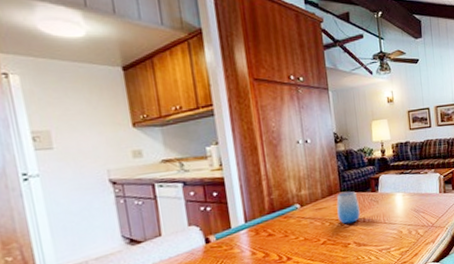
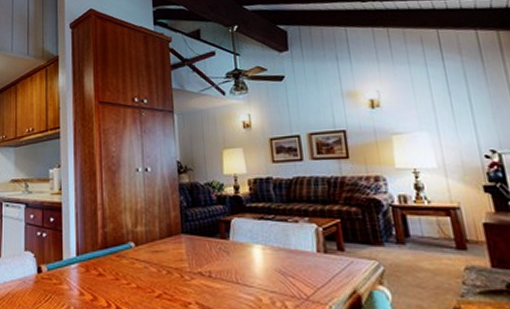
cup: present [336,191,360,224] -> none [176,233,205,276]

